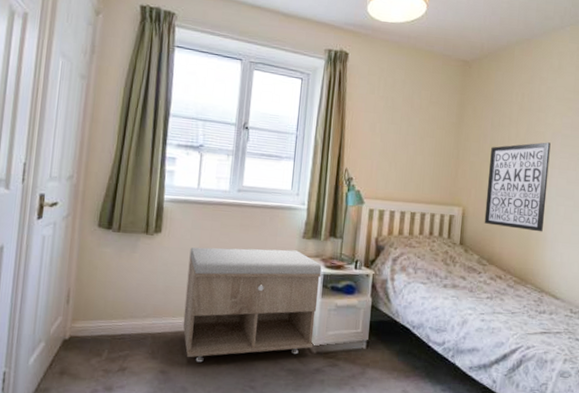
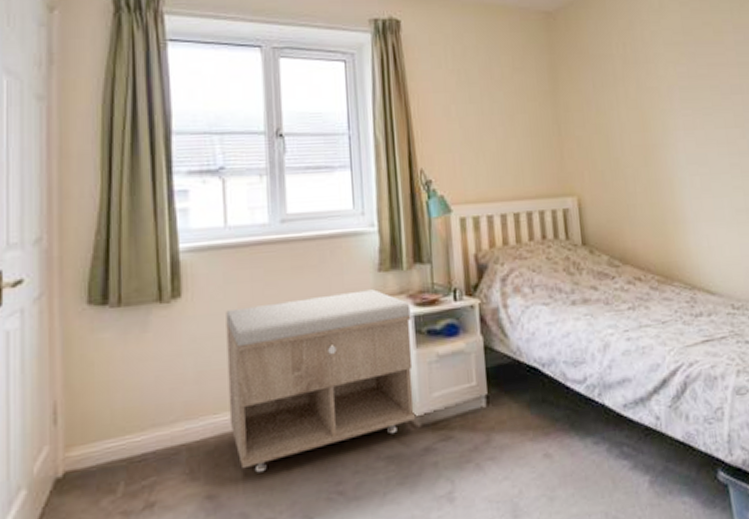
wall art: present [484,142,551,232] -> none [598,99,680,214]

